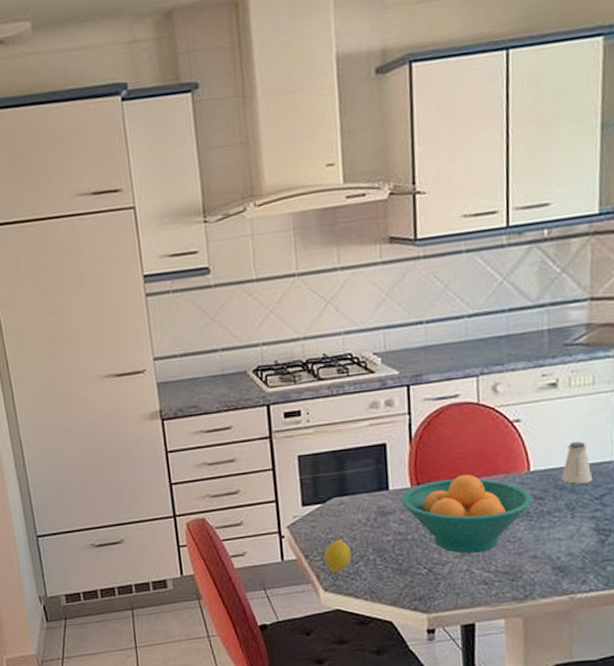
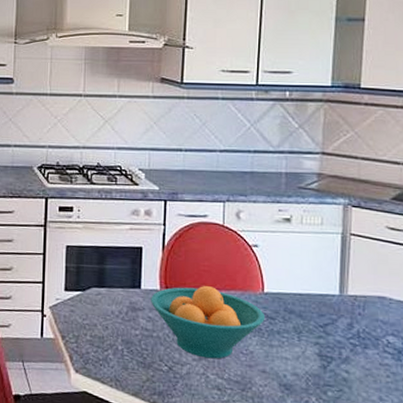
fruit: present [324,538,351,573] -> none [78,325,102,357]
saltshaker: present [562,441,593,484] -> none [291,272,318,311]

